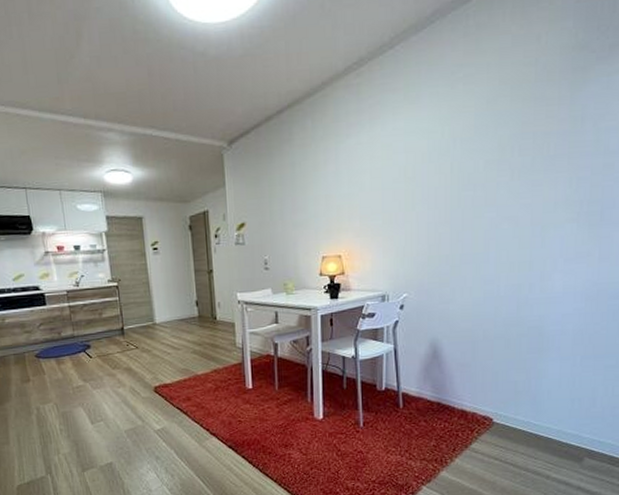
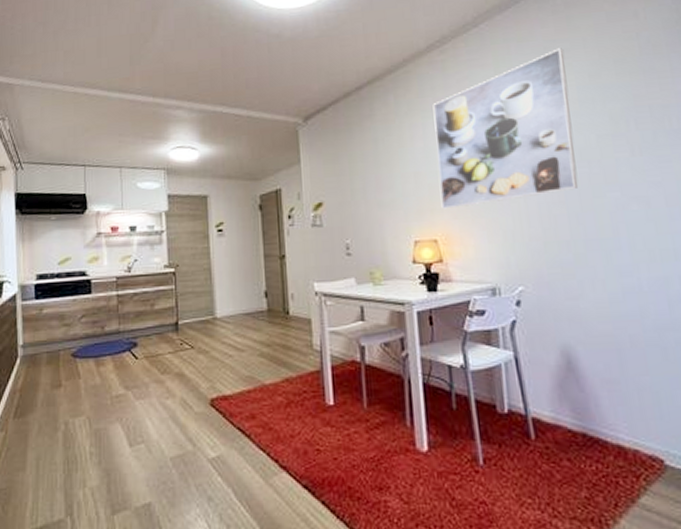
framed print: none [346,73,469,229] -> present [433,48,579,209]

